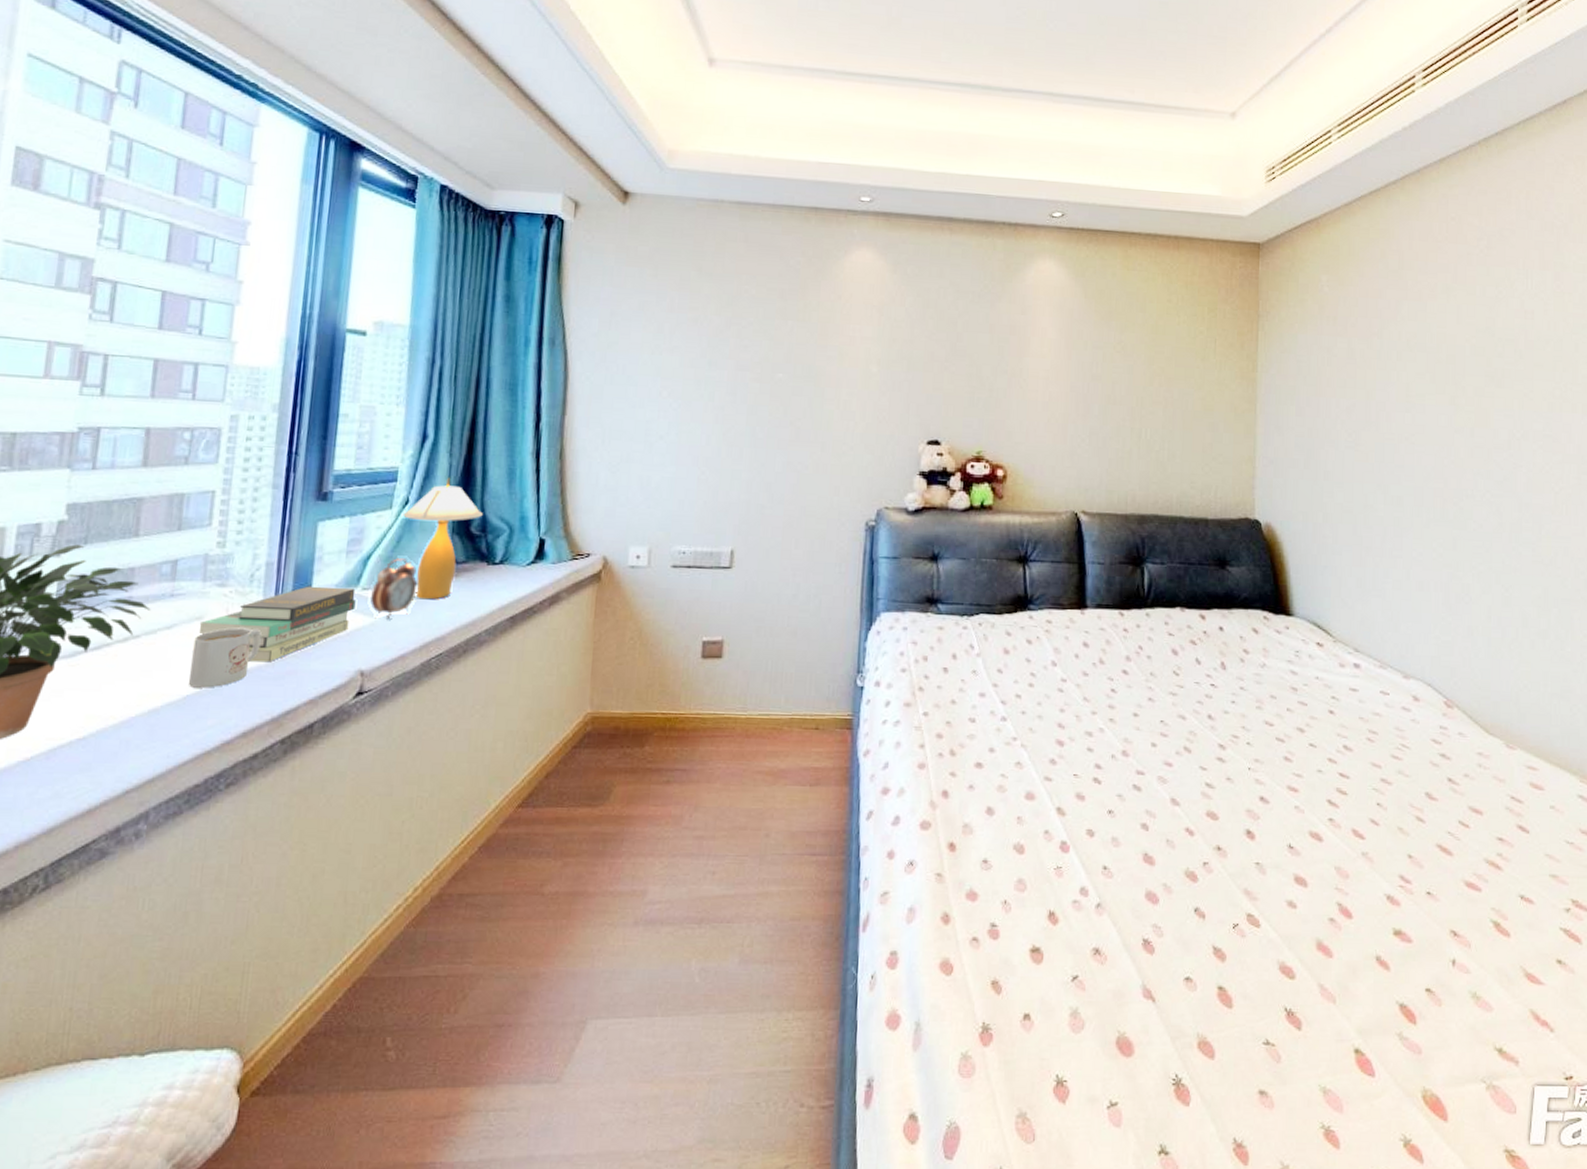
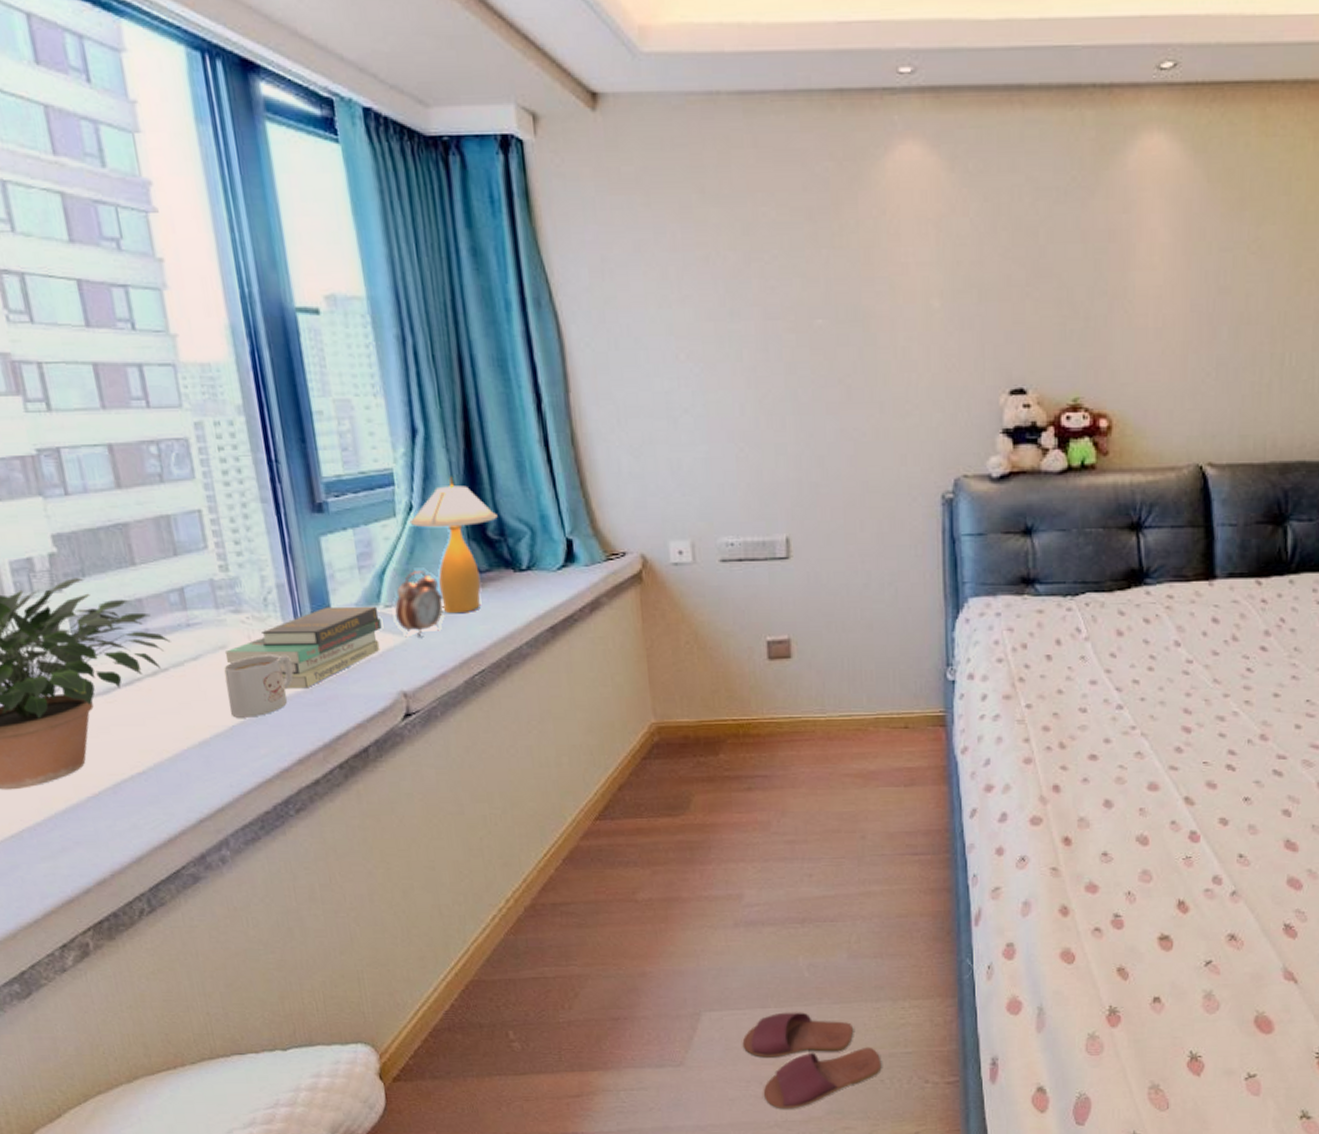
slippers: none [623,1022,760,1137] -> present [742,1012,882,1109]

